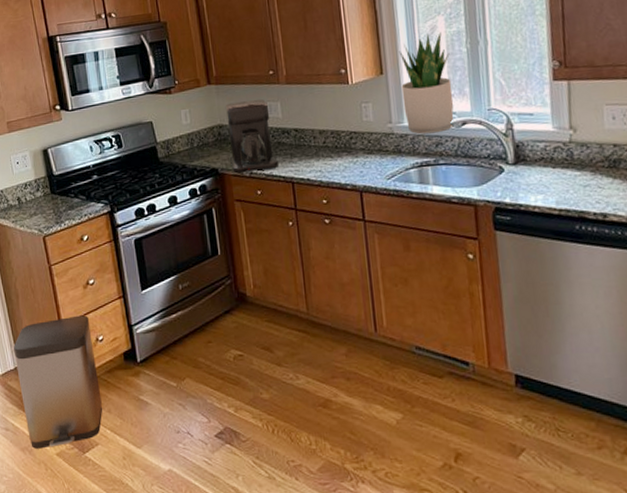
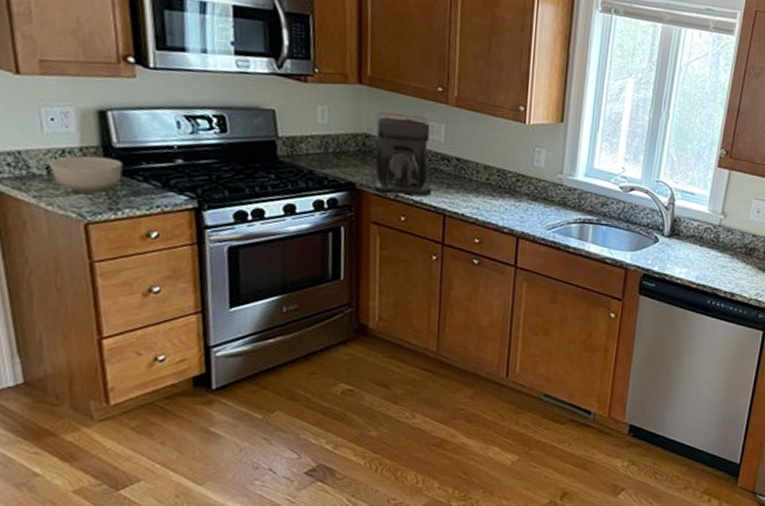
pedal bin: present [14,315,102,449] -> none [16,328,153,485]
bowl: none [18,183,62,215] -> present [48,155,123,195]
planter: present [399,32,454,135] -> none [577,93,632,194]

